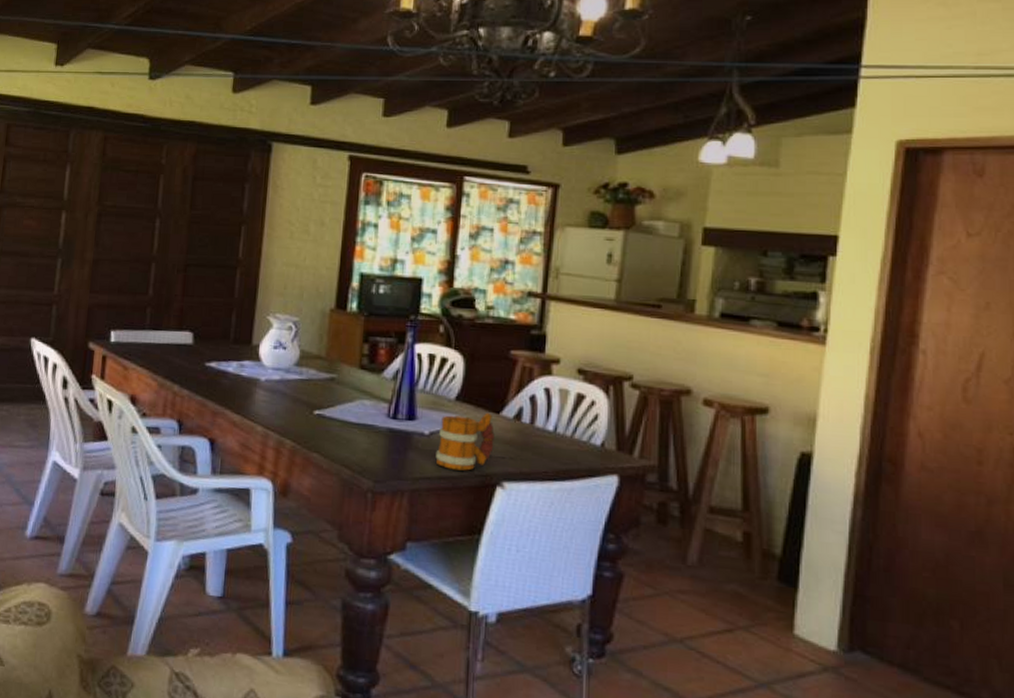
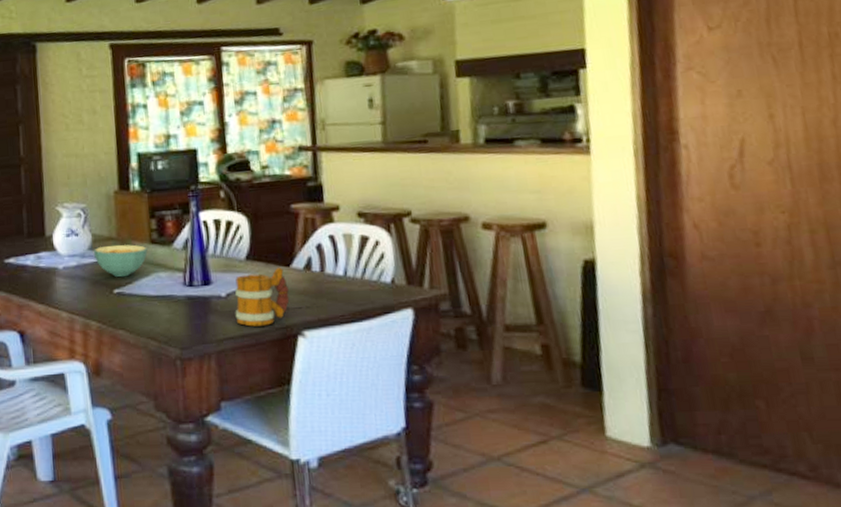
cereal bowl: none [299,364,356,399] -> present [94,244,148,278]

